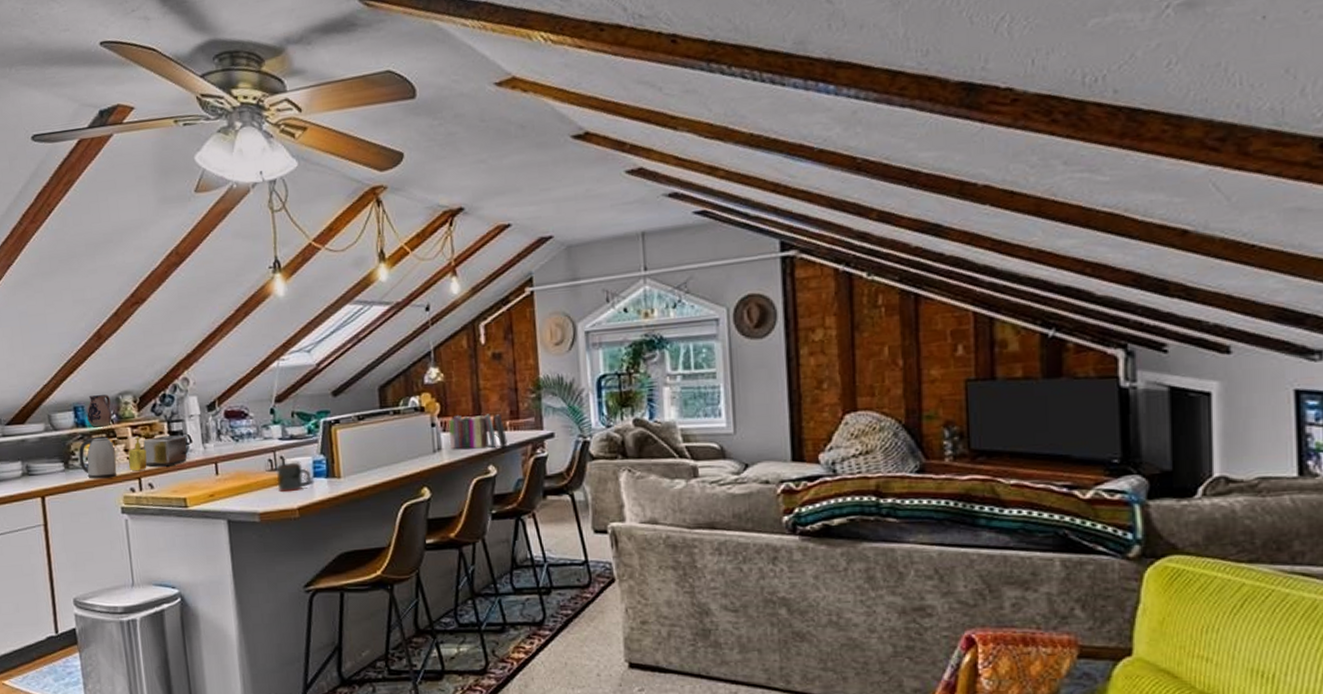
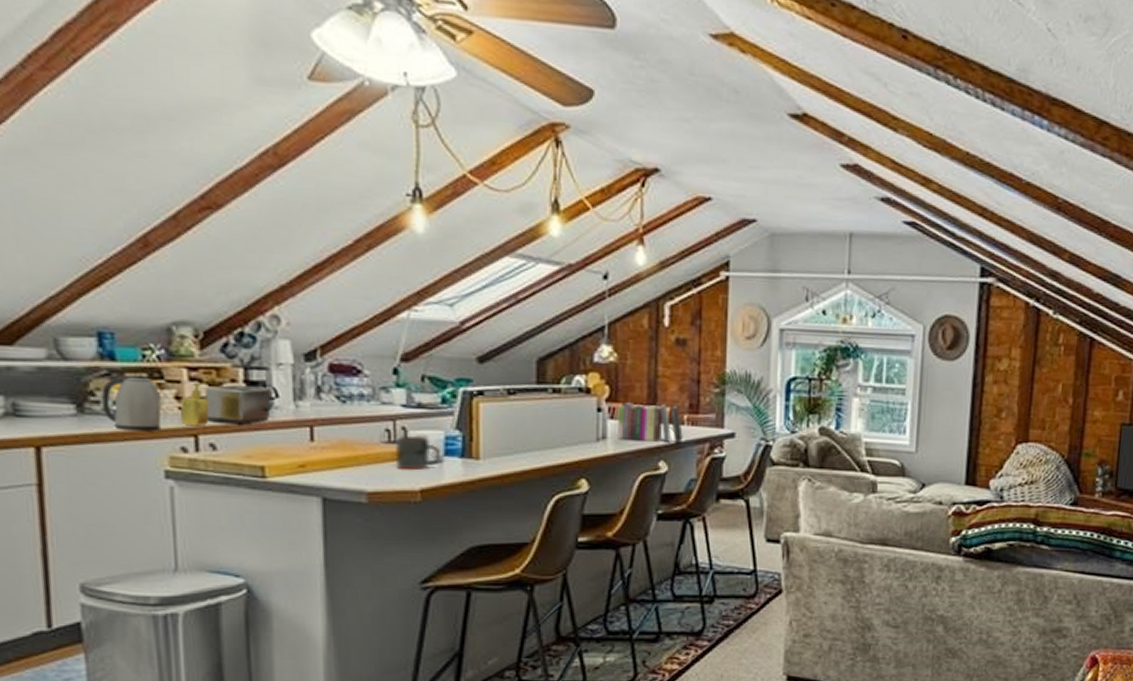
ceramic pitcher: present [87,395,112,428] -> none [118,321,159,364]

